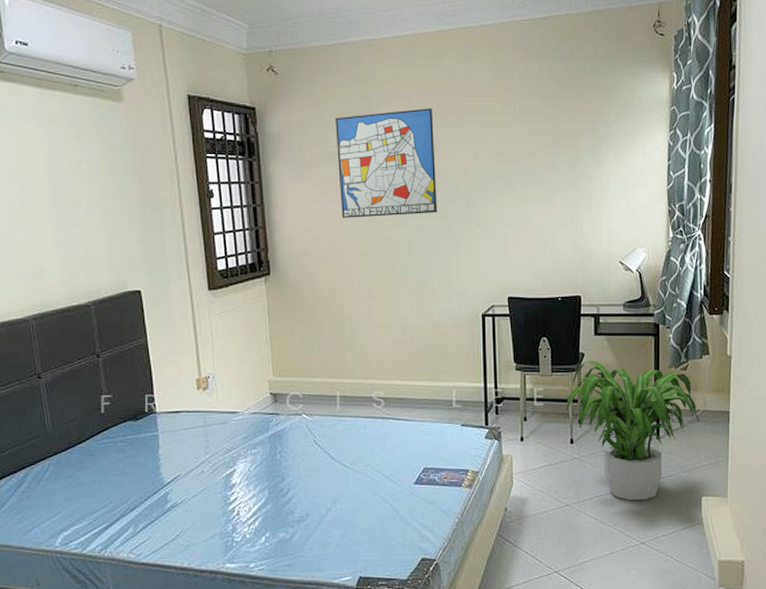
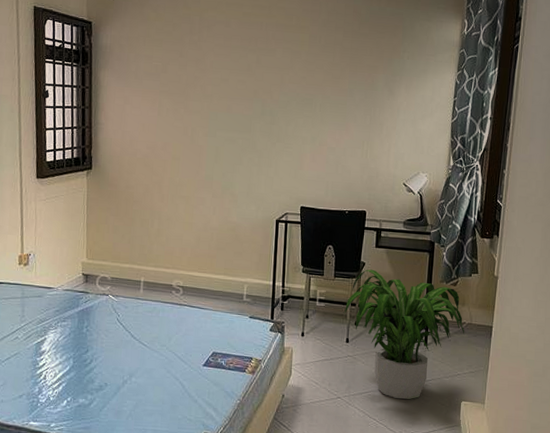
wall art: present [335,108,437,218] -> none [159,34,247,127]

